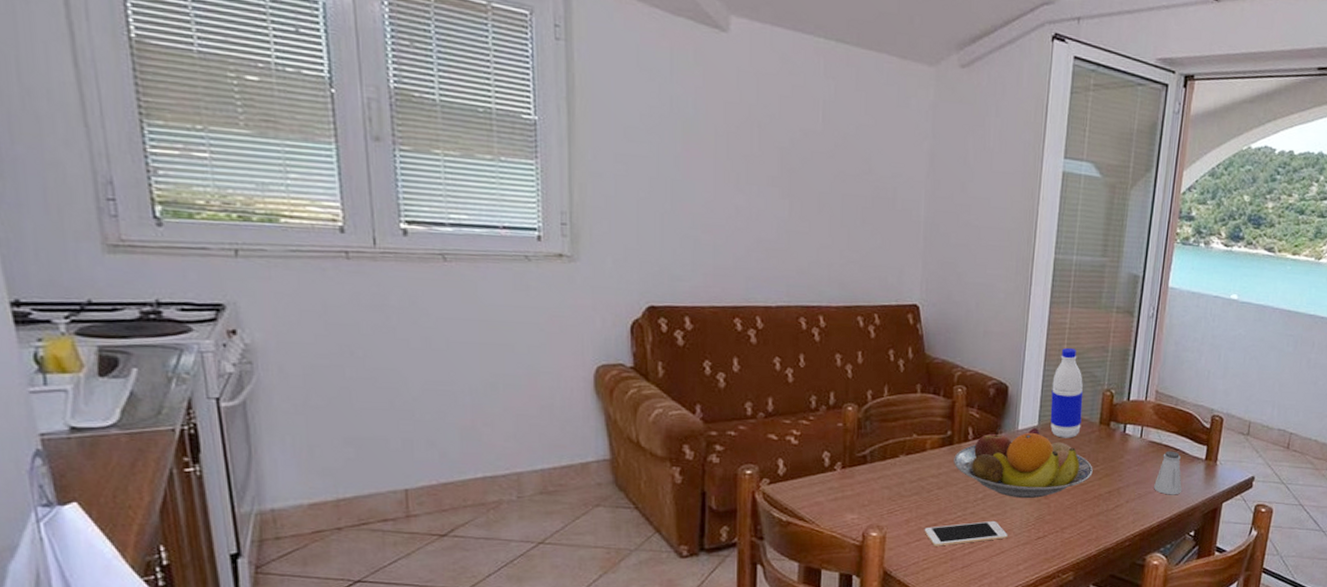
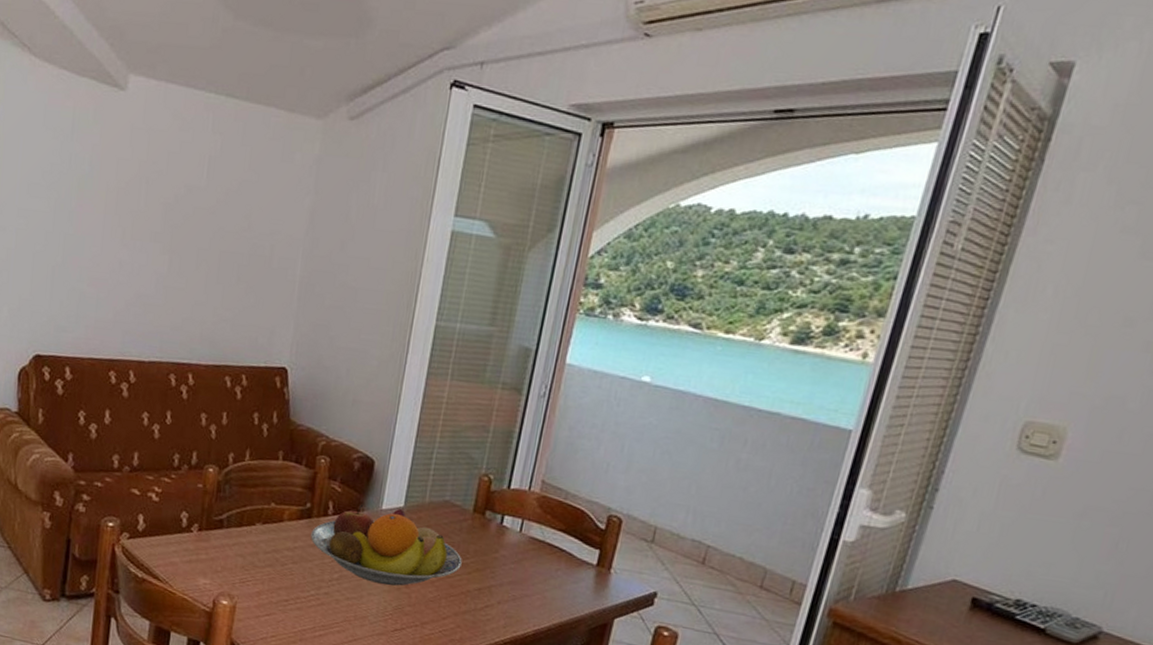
cell phone: present [924,520,1008,546] -> none [274,602,362,626]
water bottle: present [1050,347,1084,438] -> none [417,424,458,525]
saltshaker: present [1154,451,1183,495] -> none [532,550,567,602]

